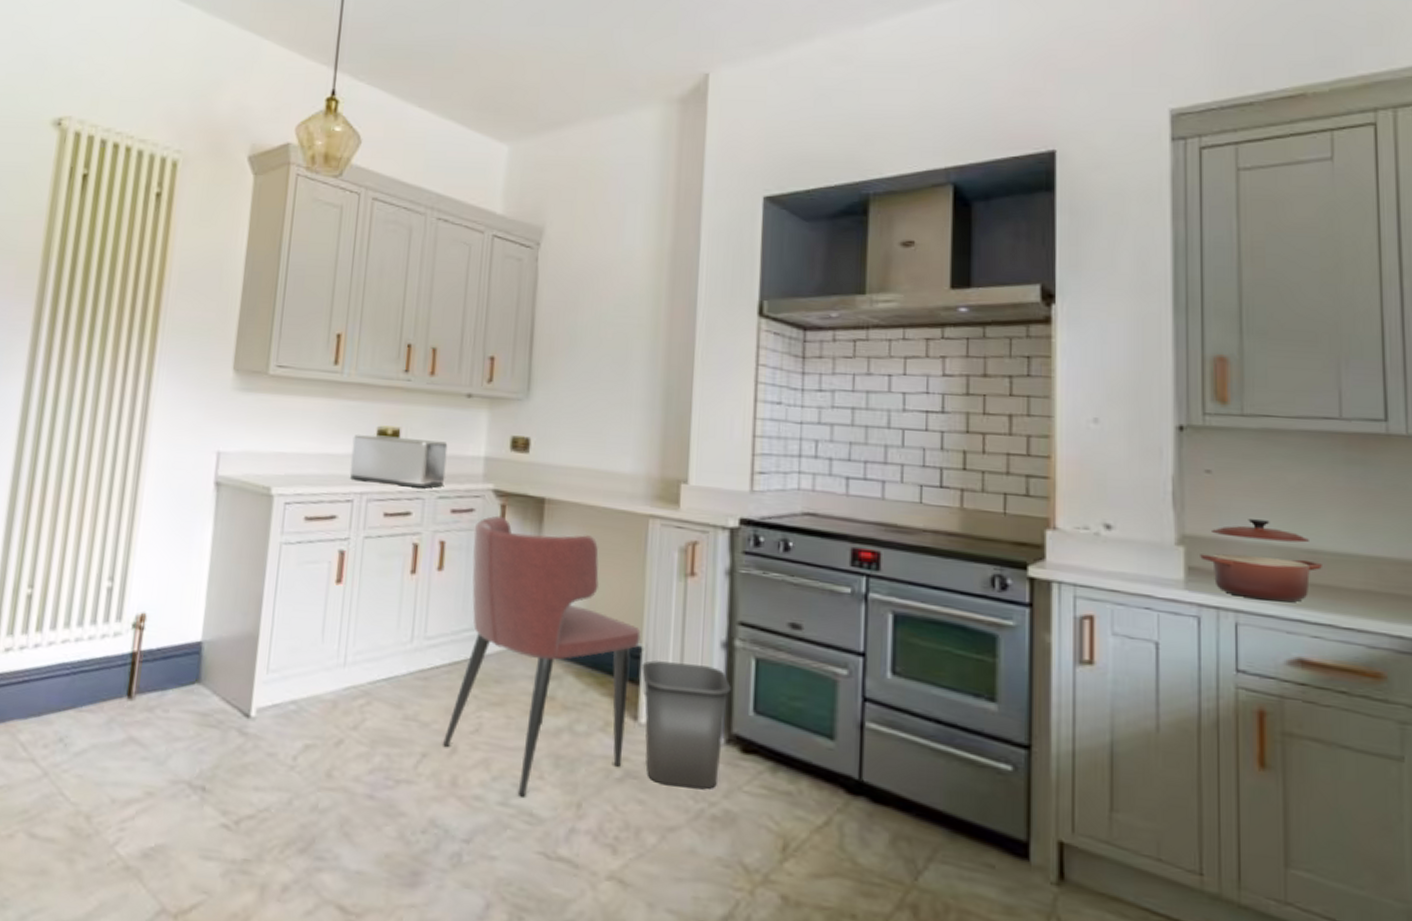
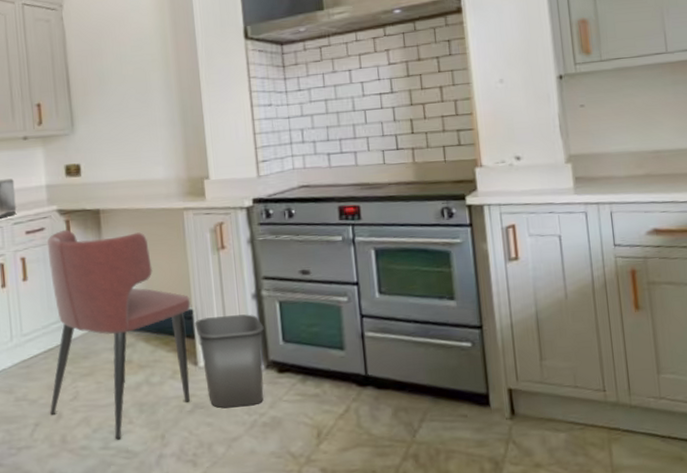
saucepan: present [1200,519,1322,602] -> none [582,135,664,193]

